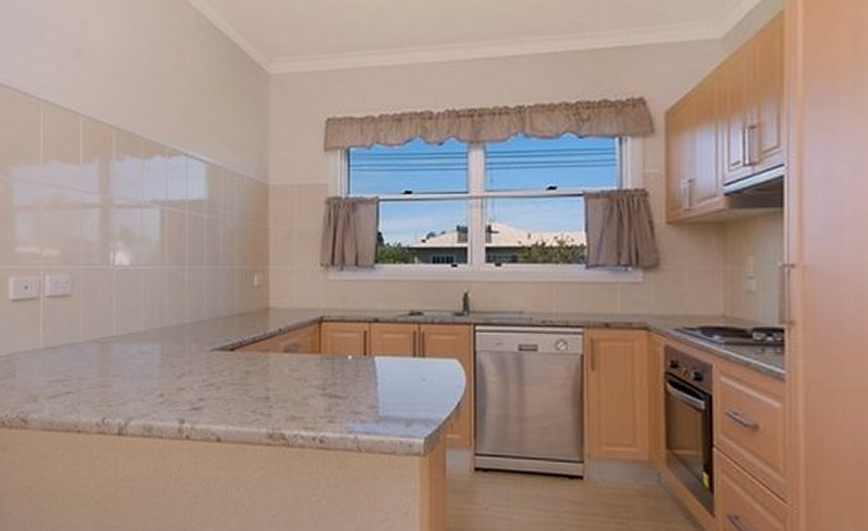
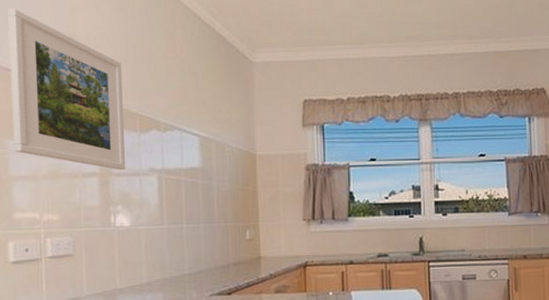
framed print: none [18,24,128,202] -> present [7,9,126,171]

